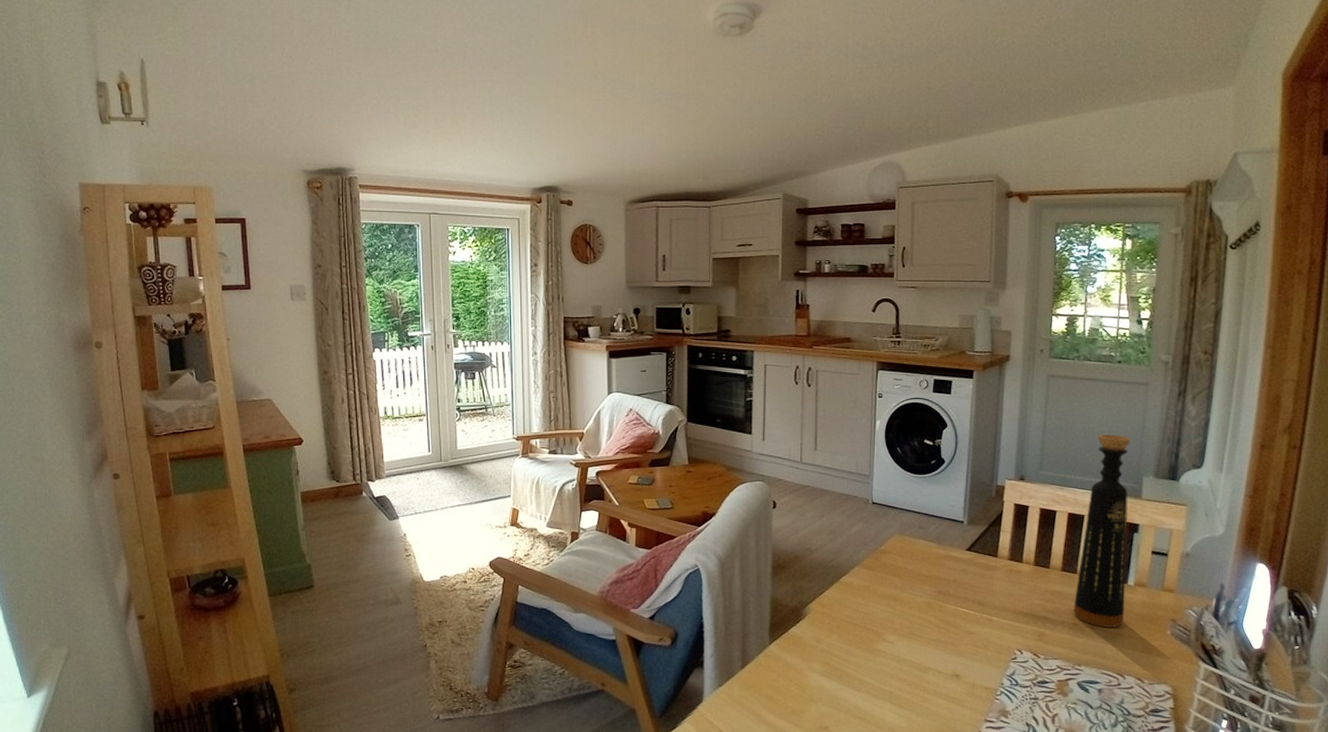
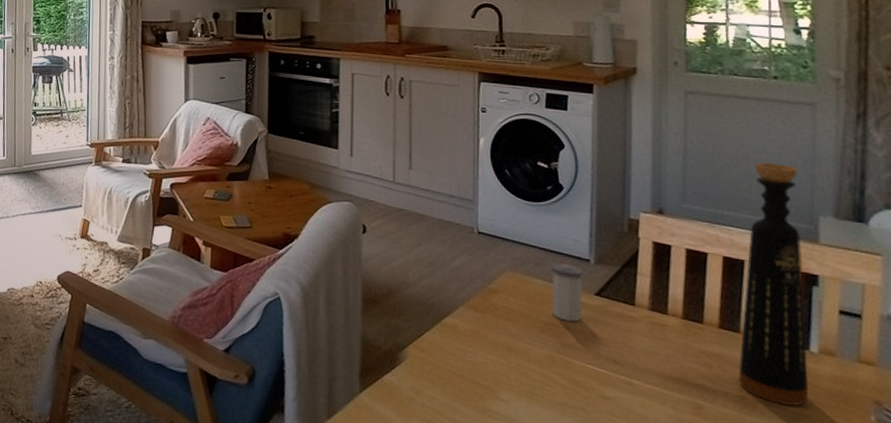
salt shaker: none [931,526,958,573] -> present [551,264,583,322]

